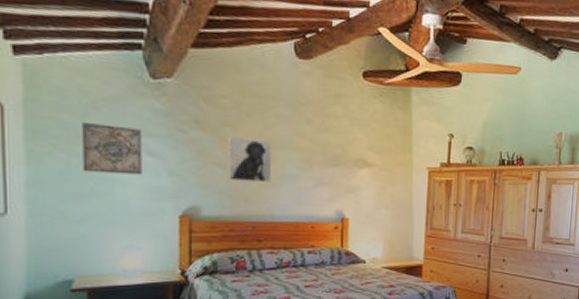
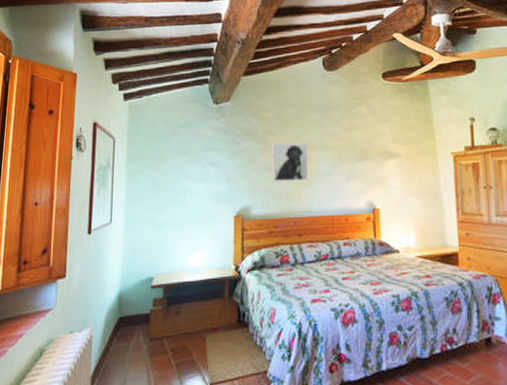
wall art: present [82,123,142,175] -> none [164,144,207,185]

